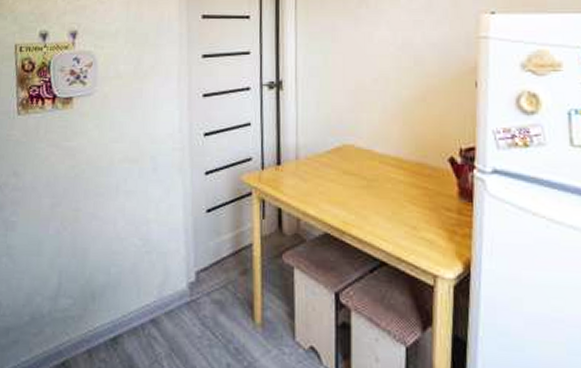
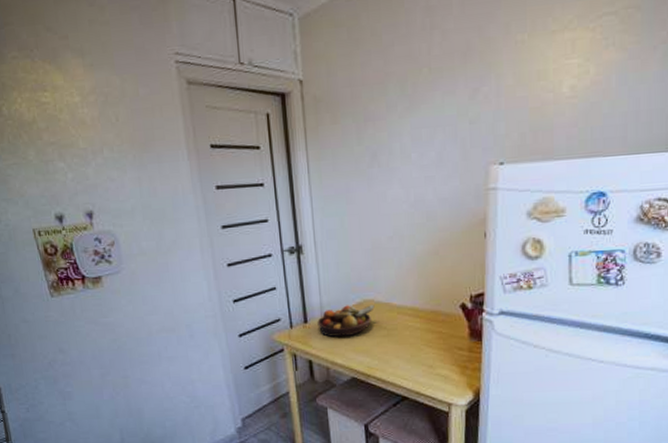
fruit bowl: none [291,148,355,185] -> present [317,305,375,338]

